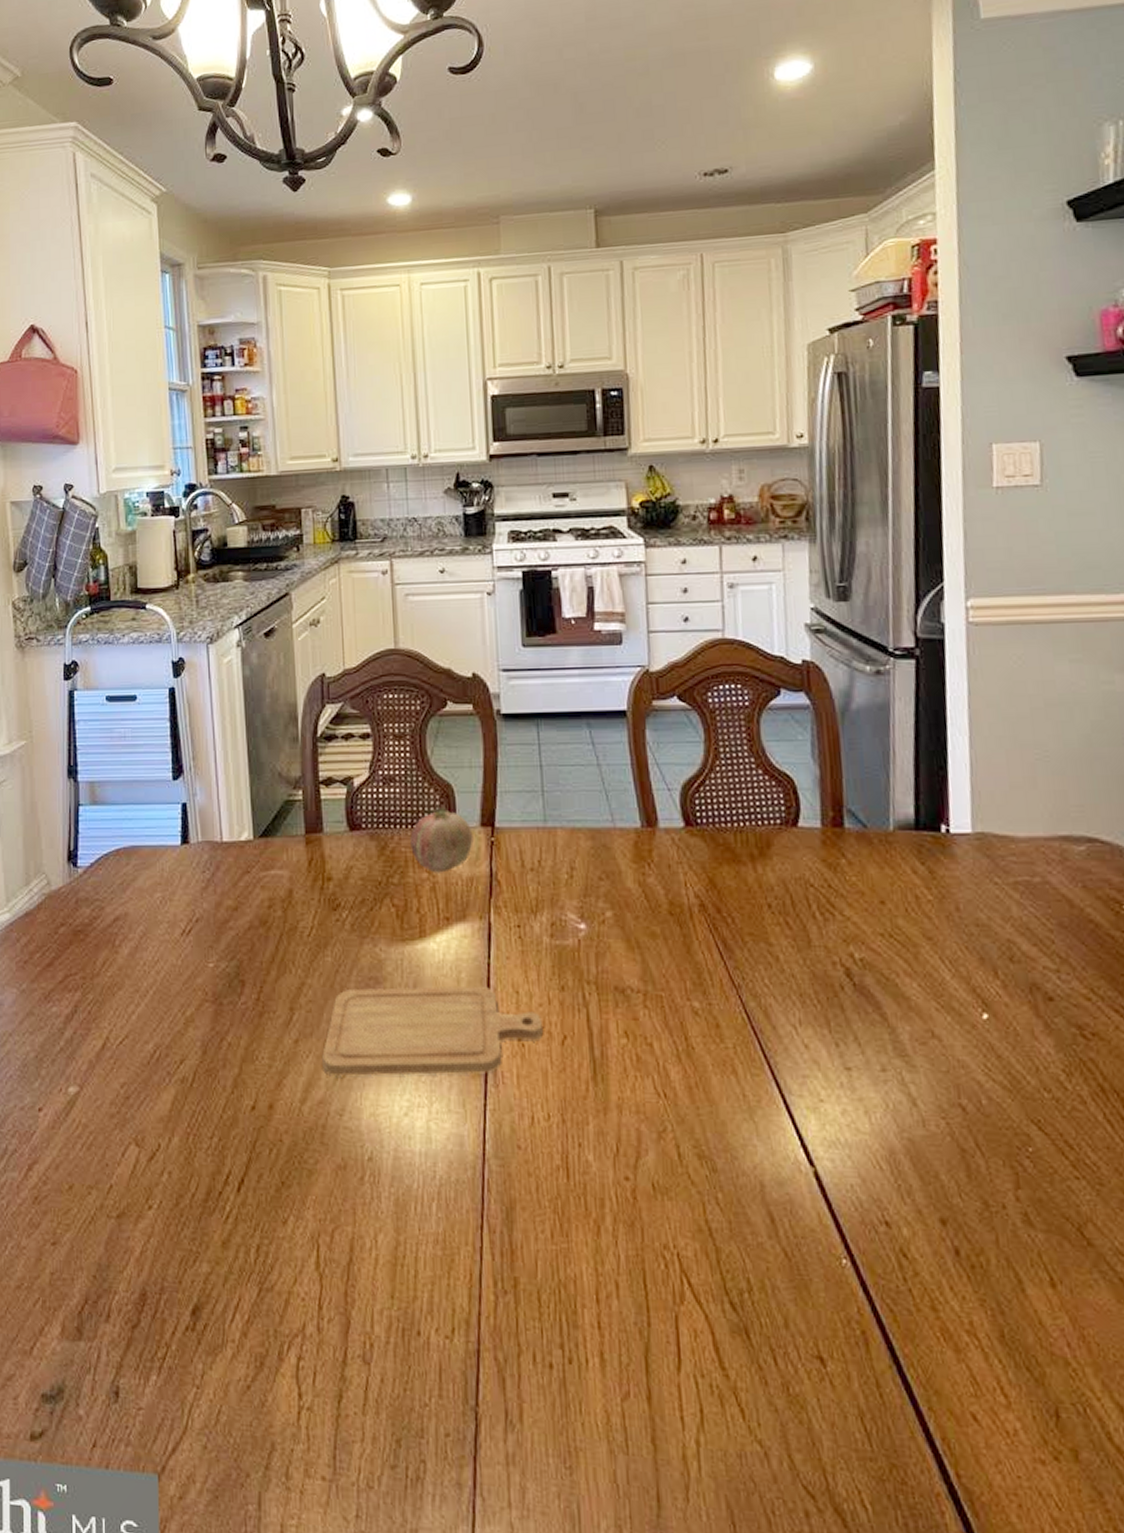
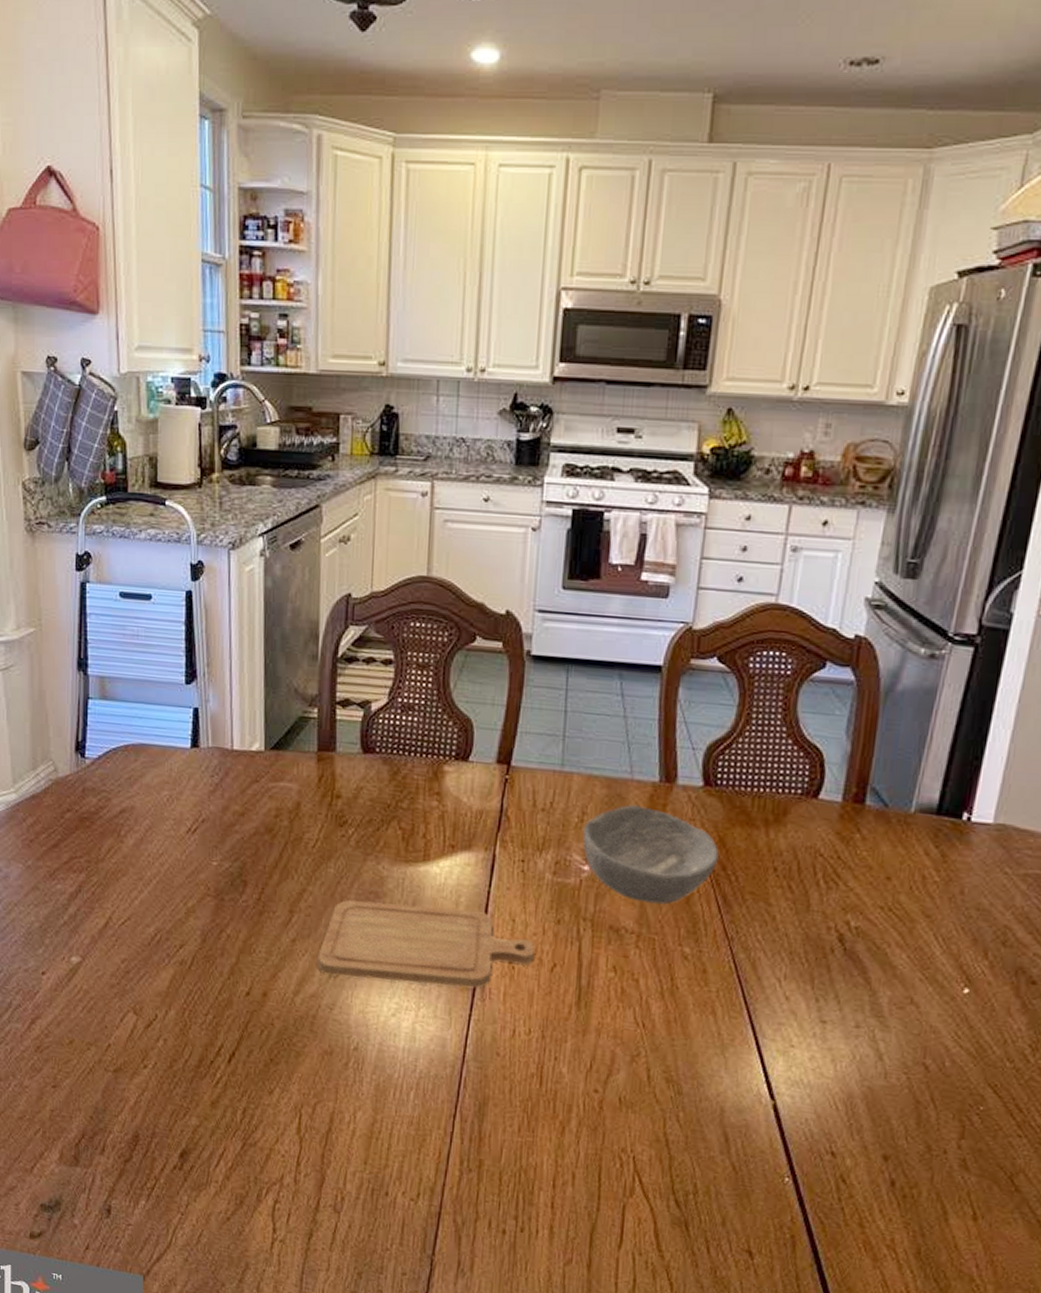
fruit: present [410,805,474,873] -> none [423,737,488,804]
bowl: none [574,853,712,957] -> present [582,804,719,905]

